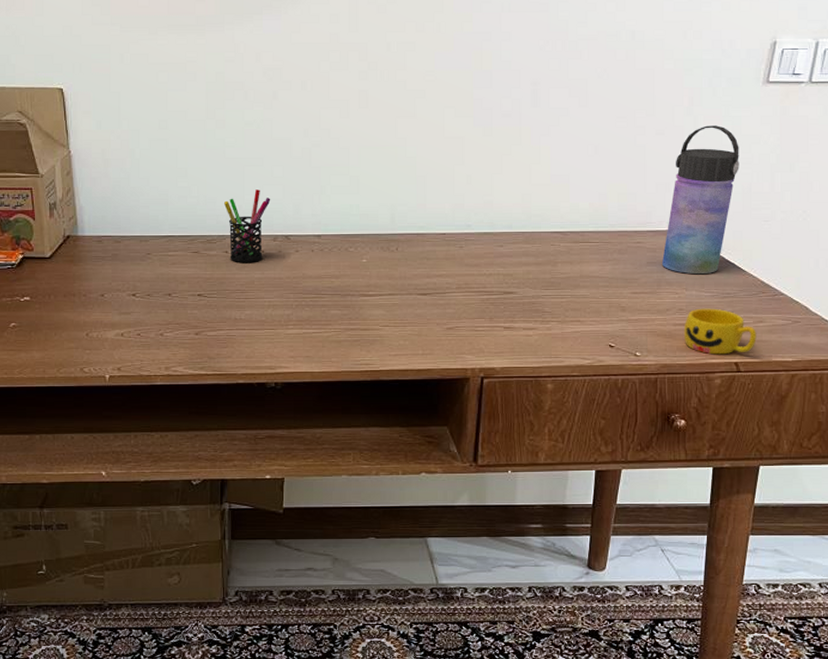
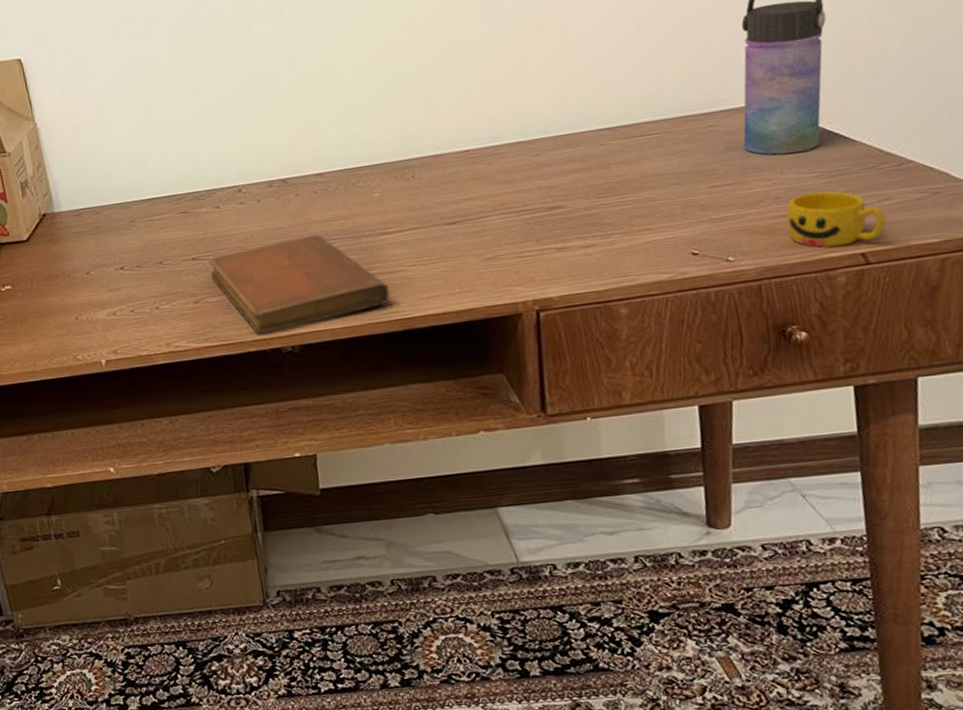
notebook: none [212,288,364,368] -> present [208,234,390,334]
pen holder: present [223,189,271,262] -> none [207,133,261,217]

